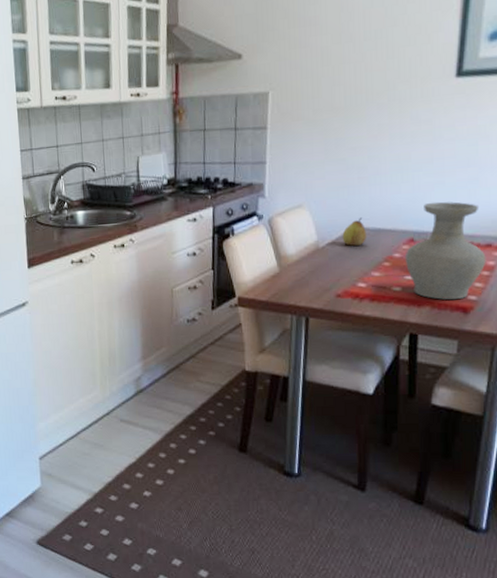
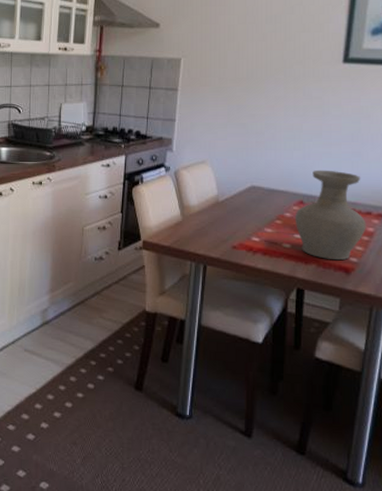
fruit: present [342,217,367,247] -> none [240,177,262,204]

